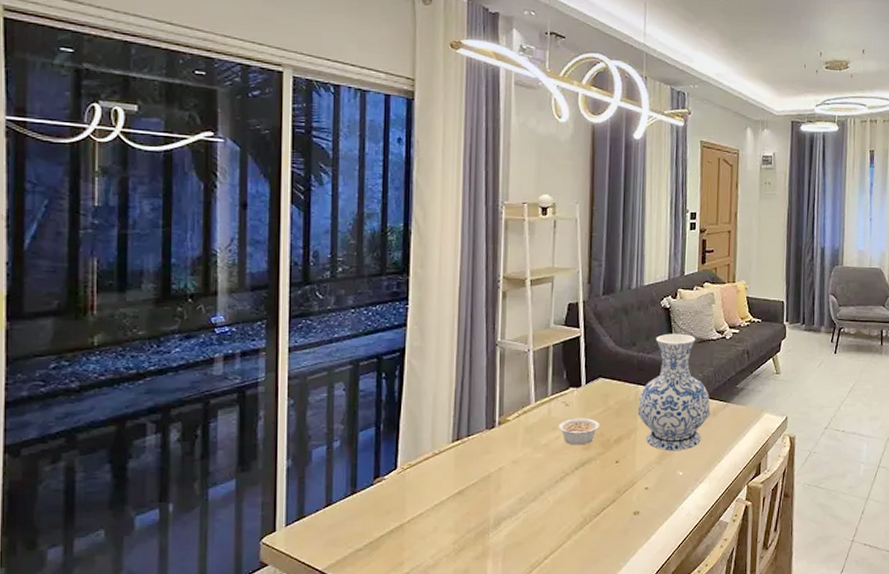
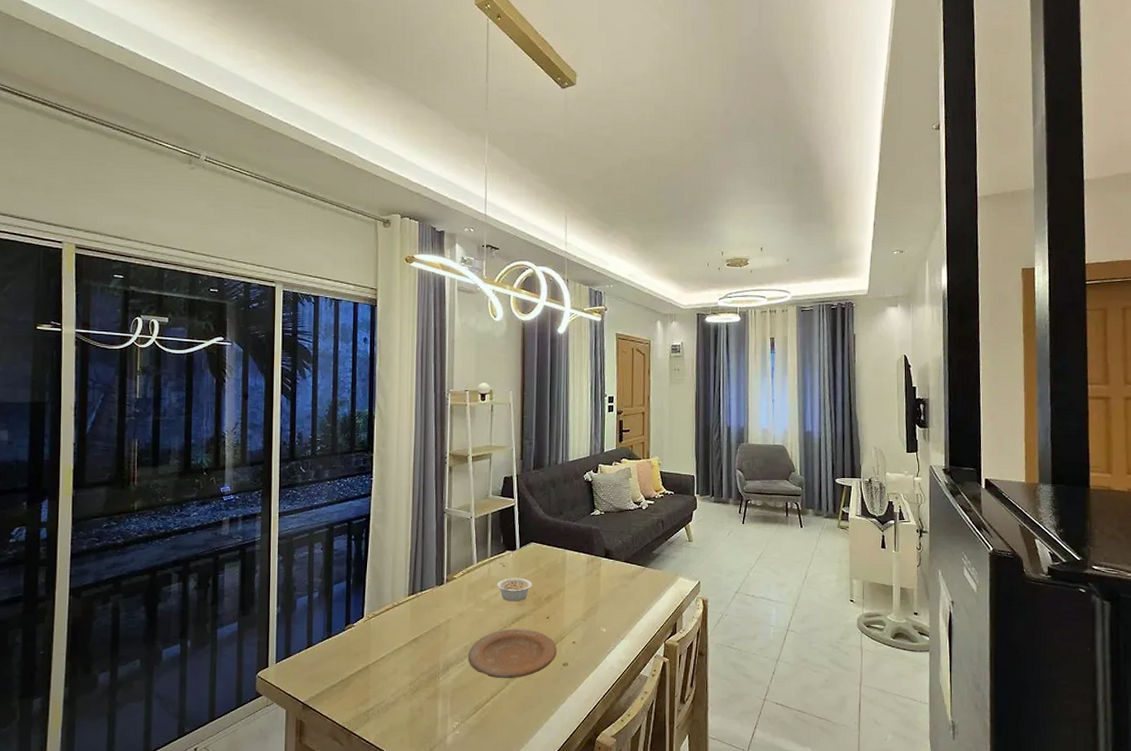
plate: none [523,475,627,532] -> present [468,629,557,679]
vase: present [637,333,711,450] -> none [565,503,630,609]

